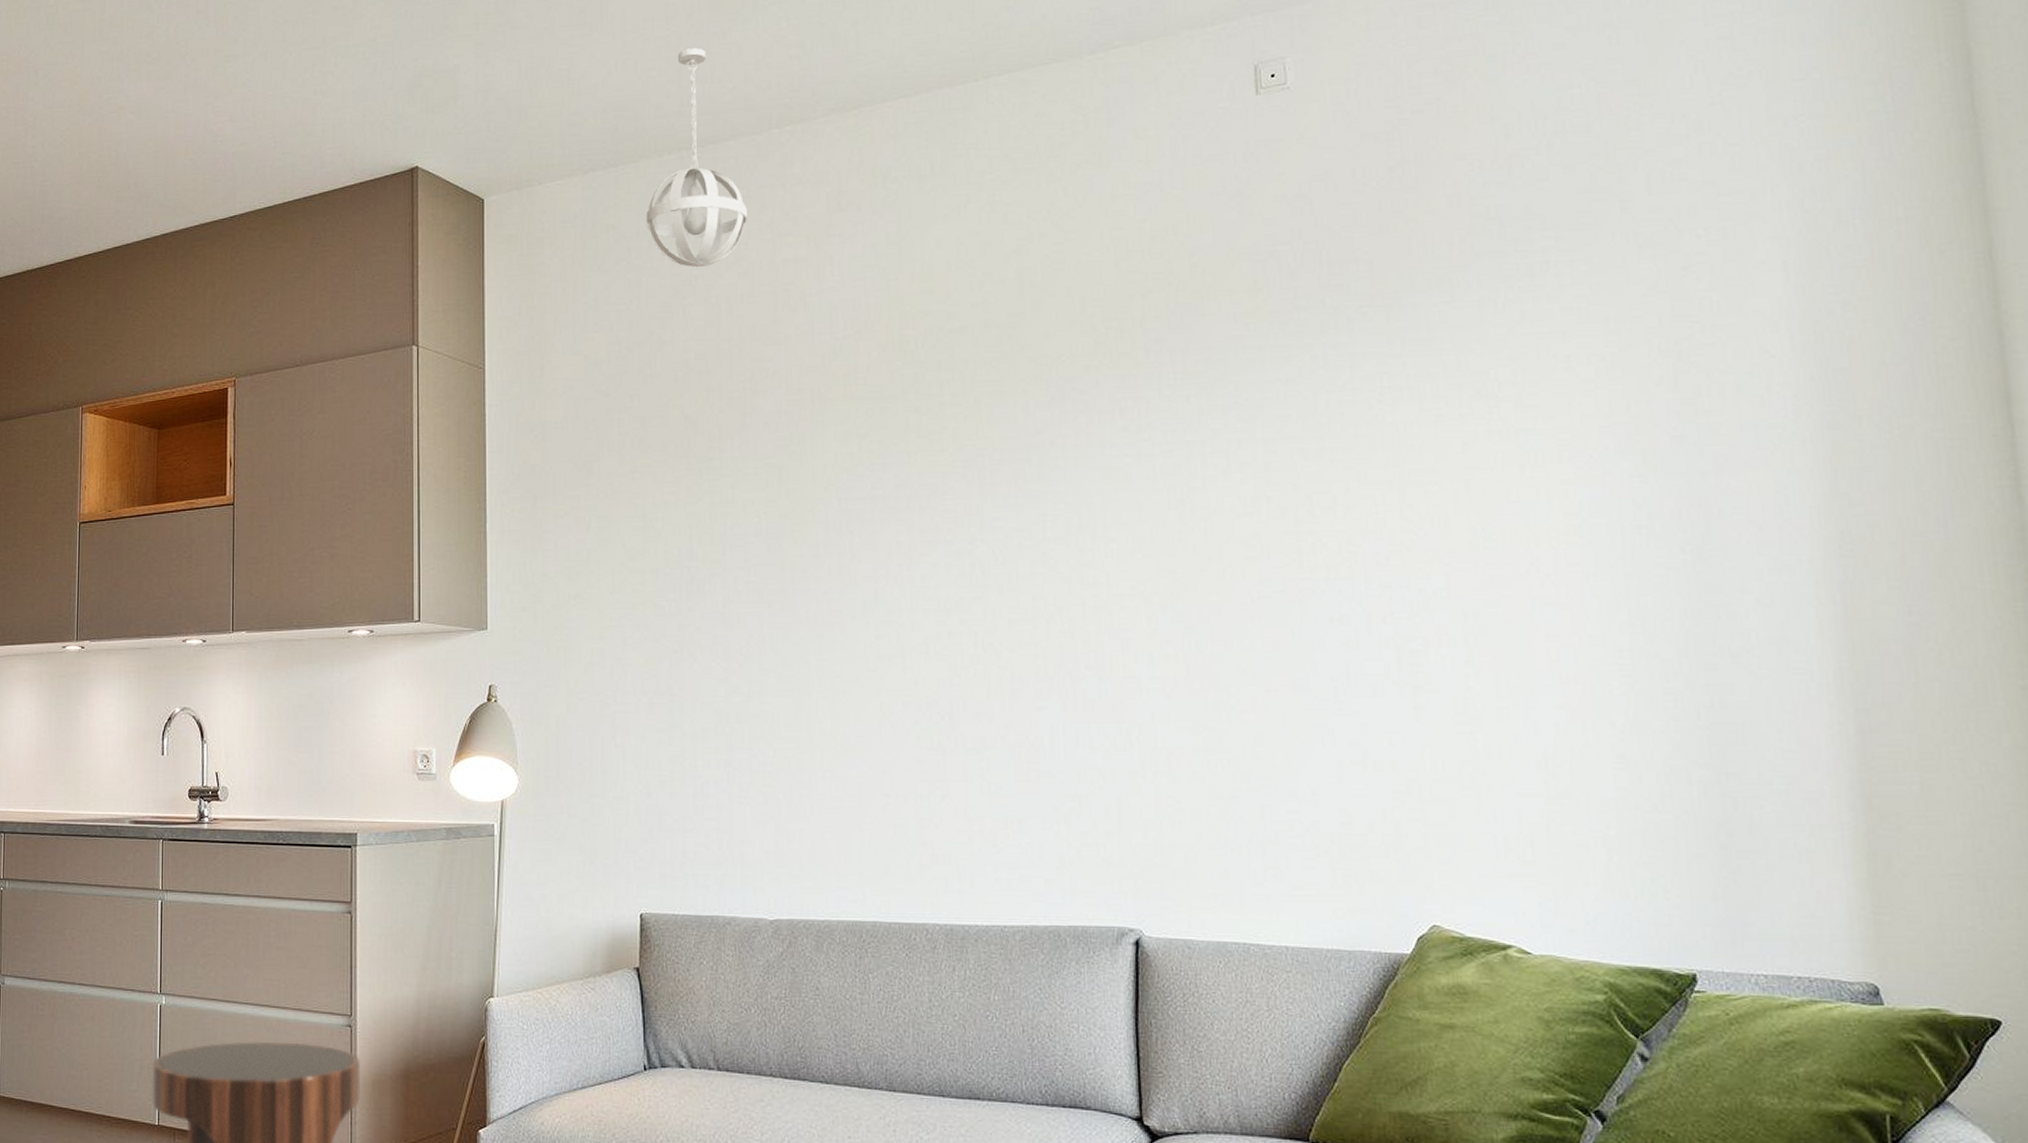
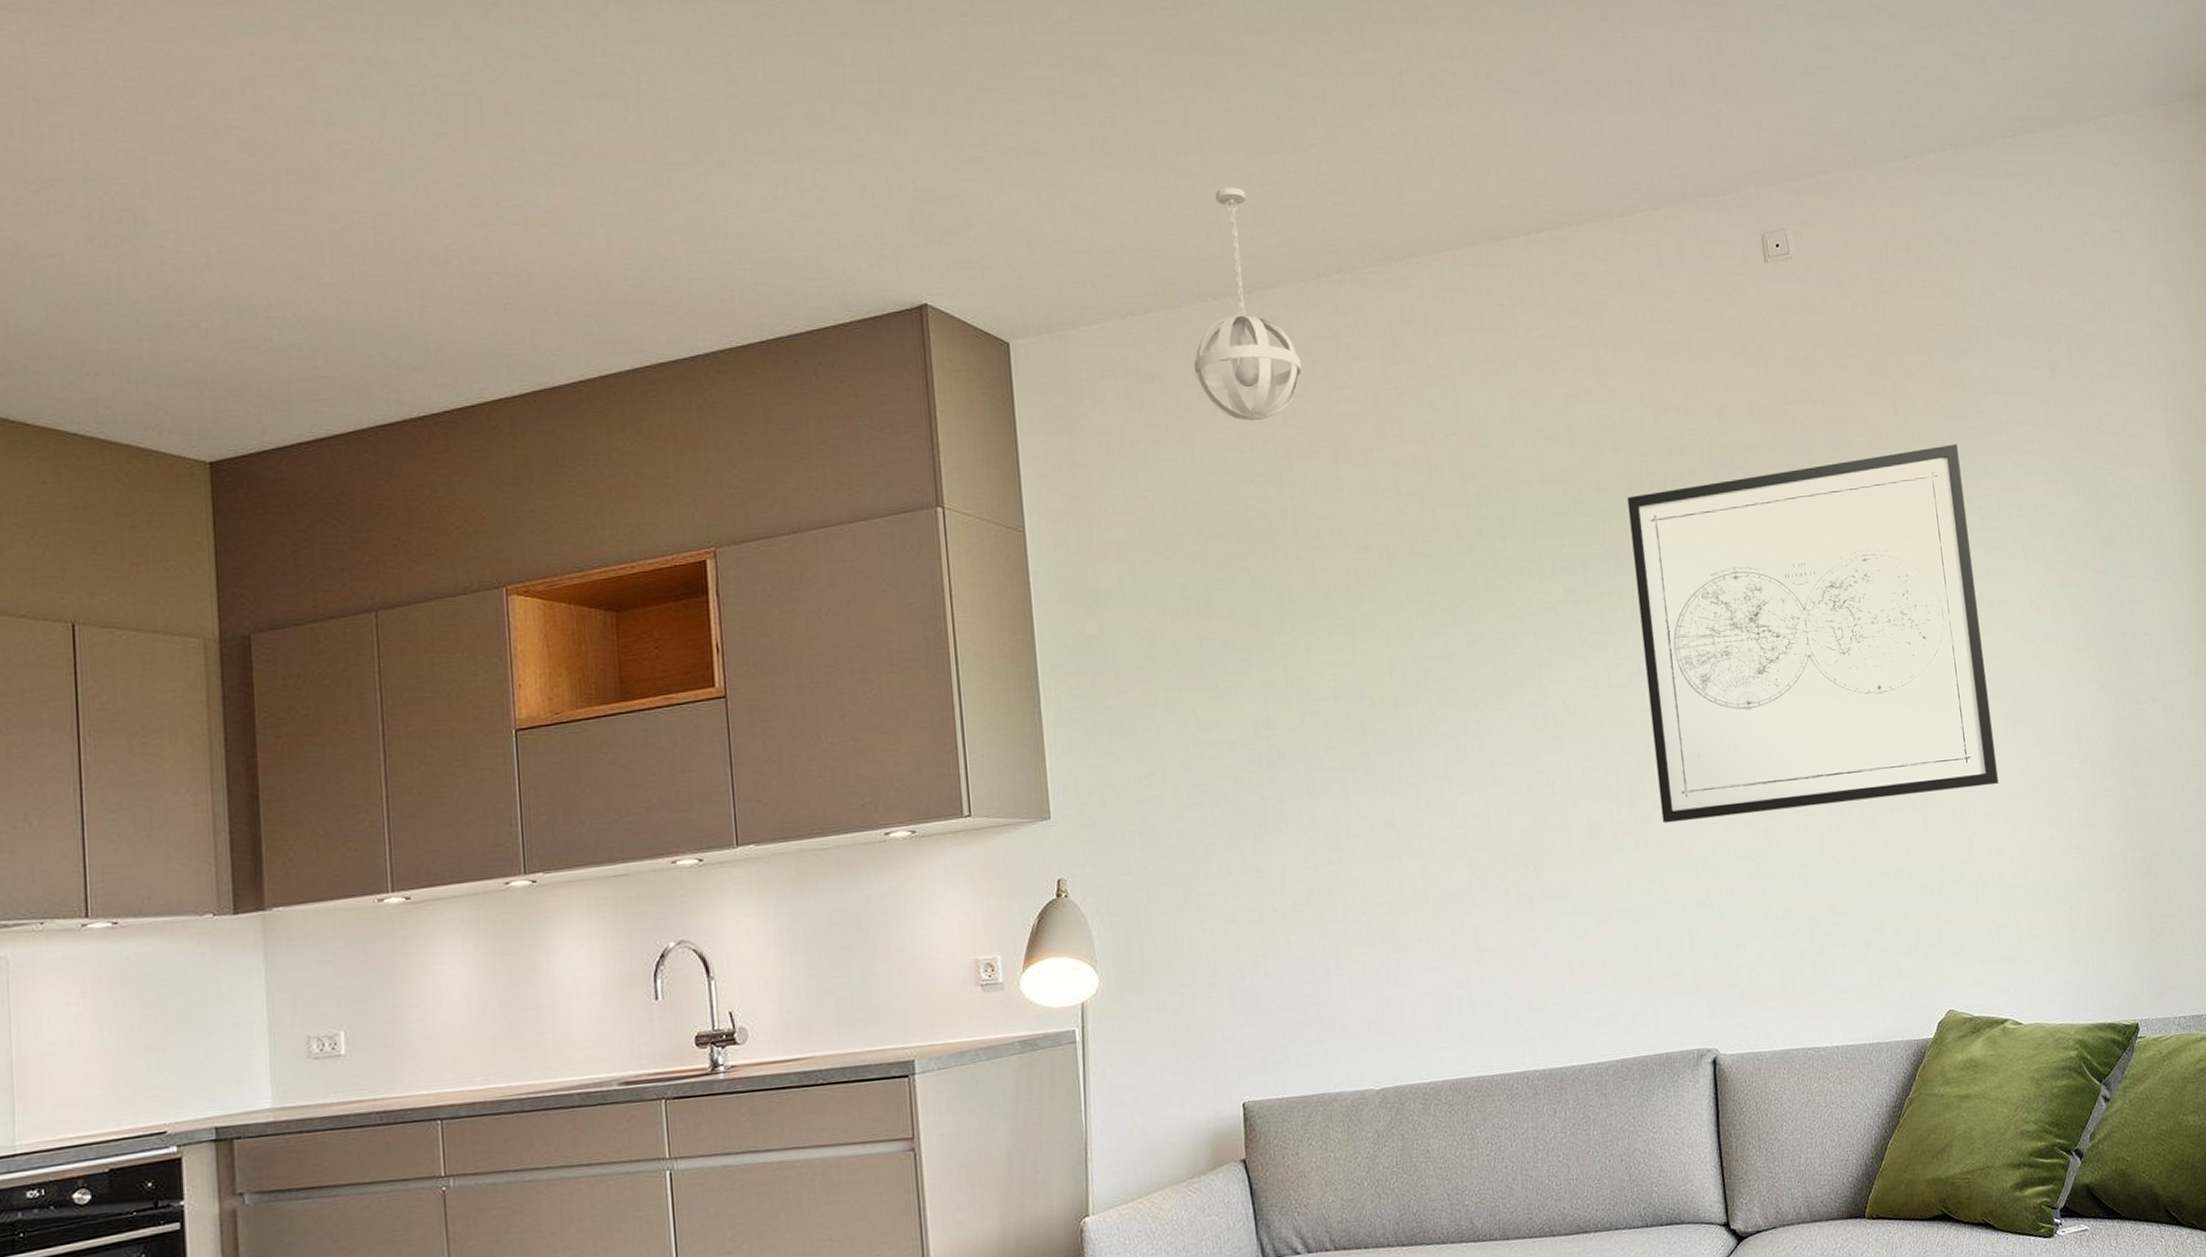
wall art: none [1078,287,1517,685] -> present [1627,444,1998,824]

